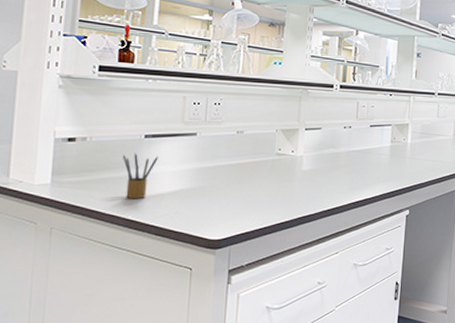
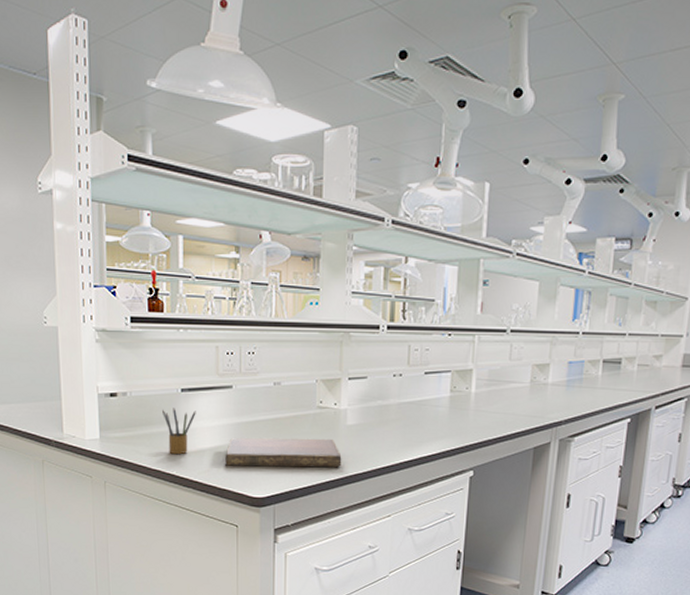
notebook: none [184,182,297,210] -> present [225,437,342,468]

